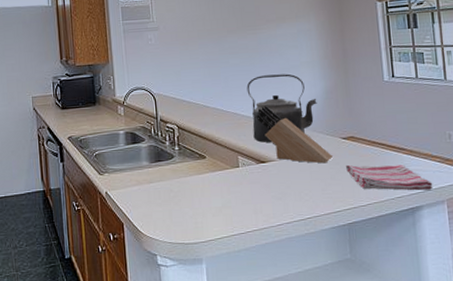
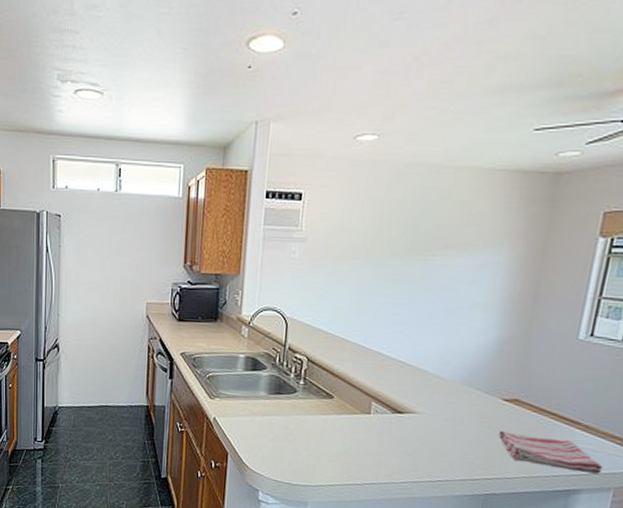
kettle: present [246,73,317,143] -> none [395,312,485,393]
knife block: present [256,106,332,164] -> none [404,349,486,425]

